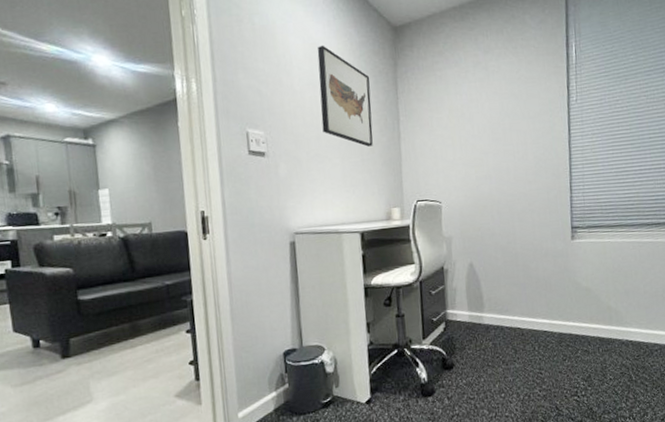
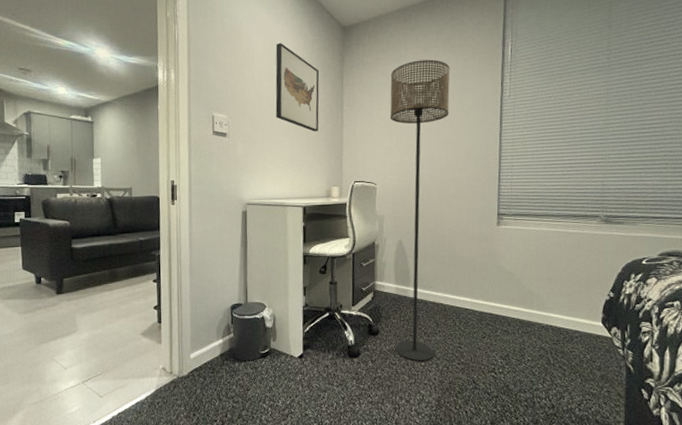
floor lamp: none [449,62,515,394] -> present [390,59,450,362]

